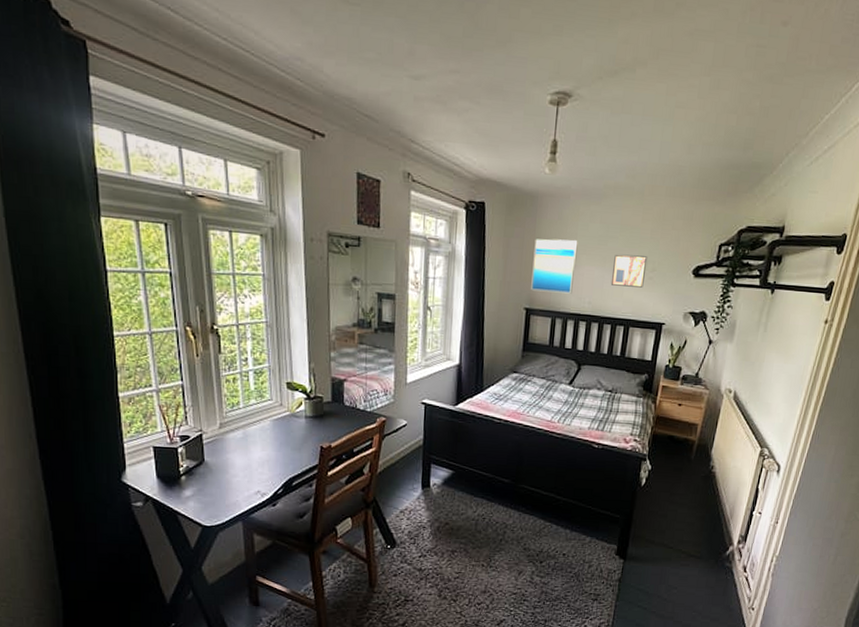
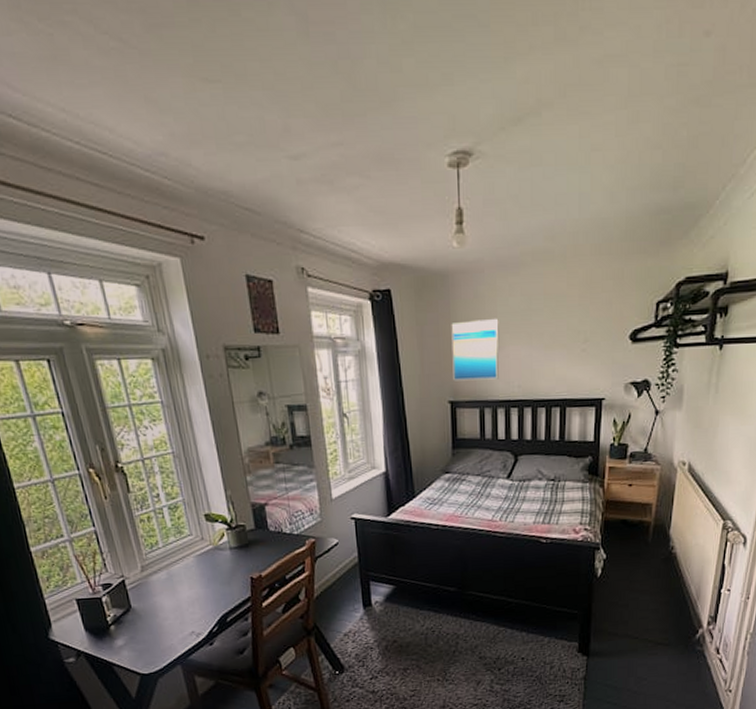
wall art: present [610,254,648,288] -> none [540,326,578,364]

